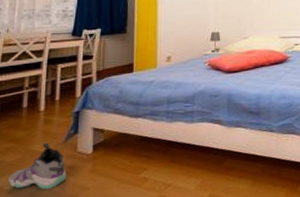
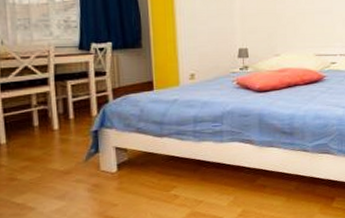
sneaker: present [9,142,67,190] -> none [31,161,92,207]

